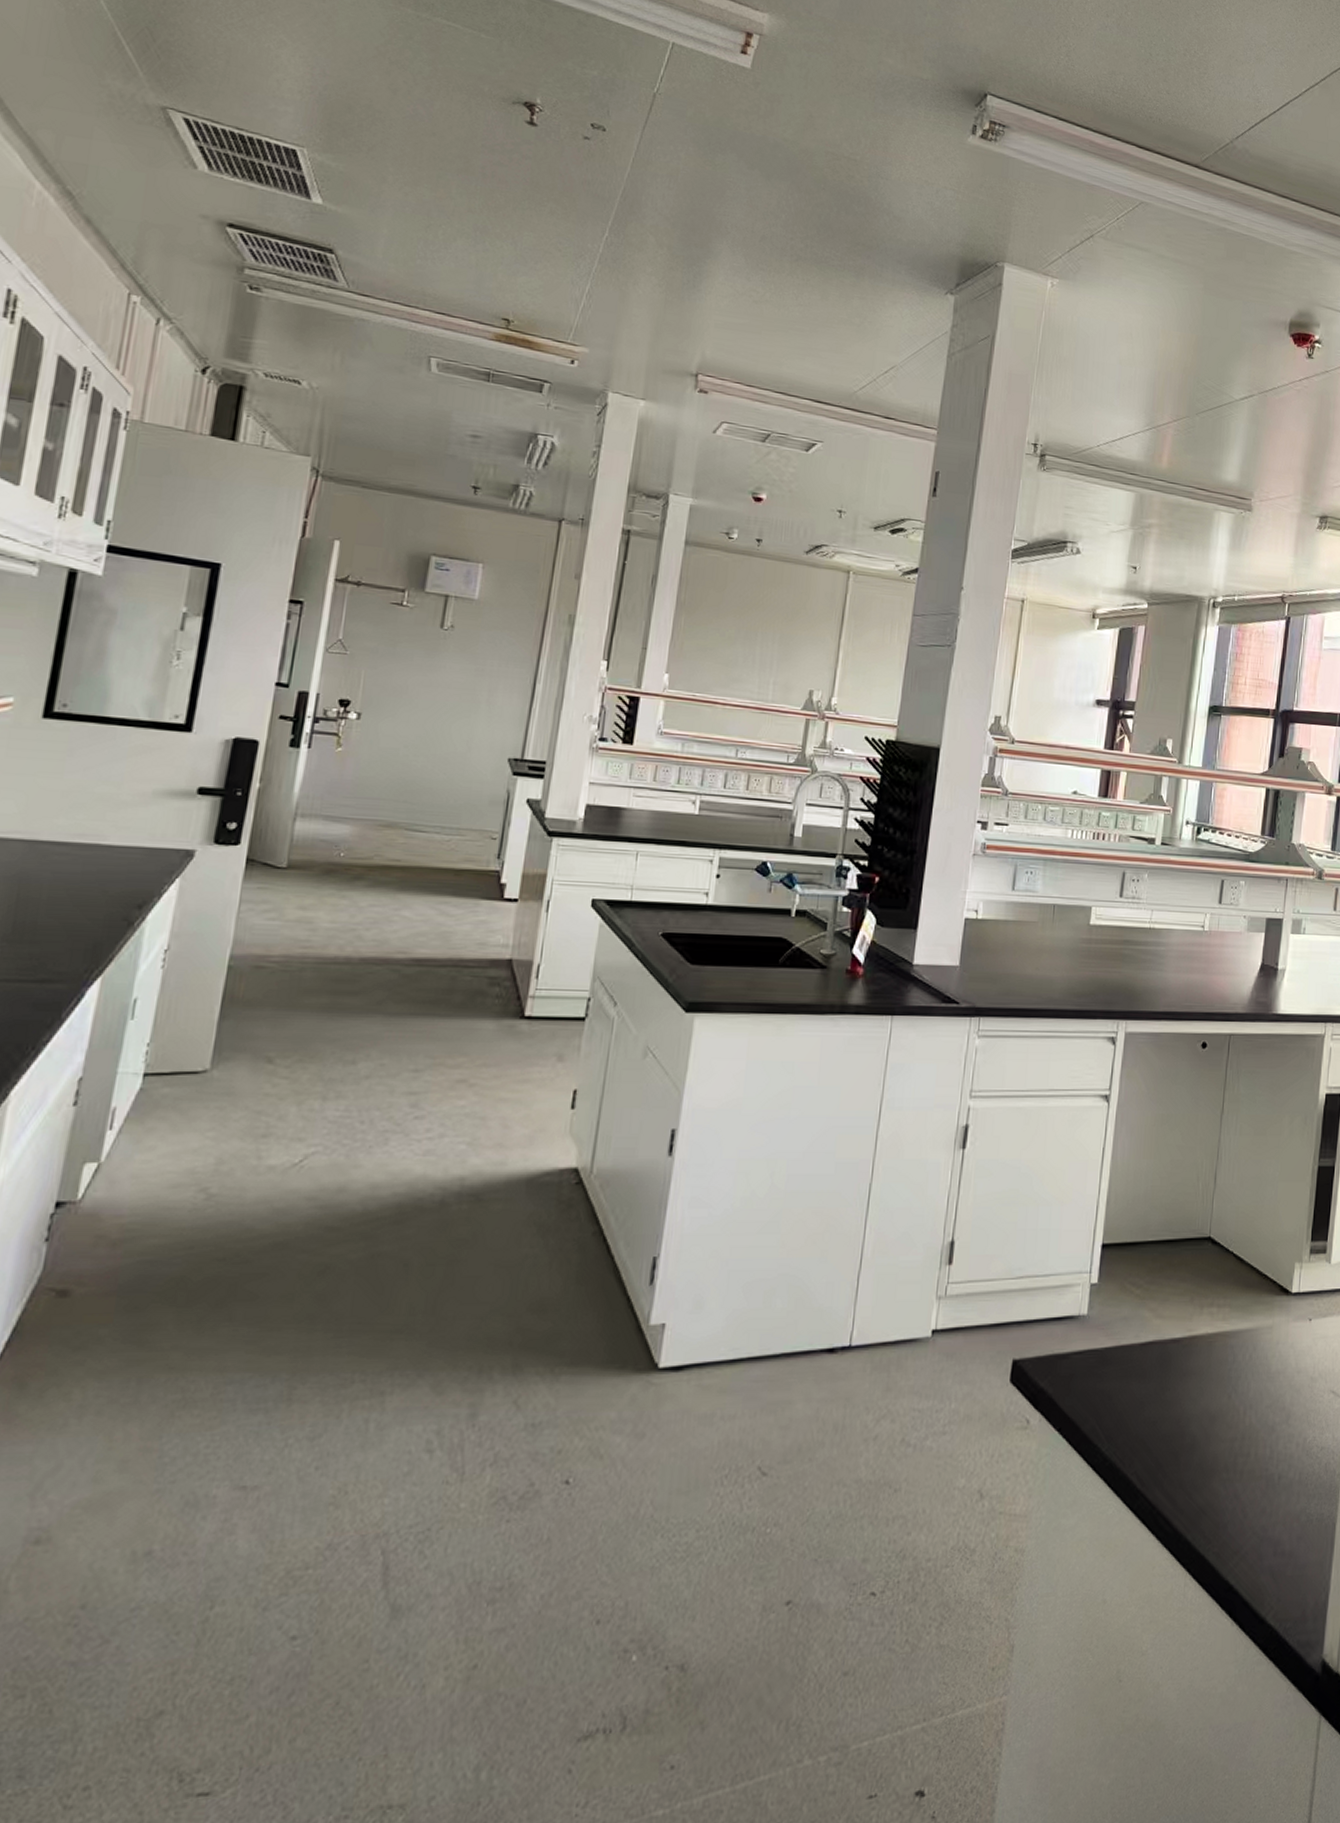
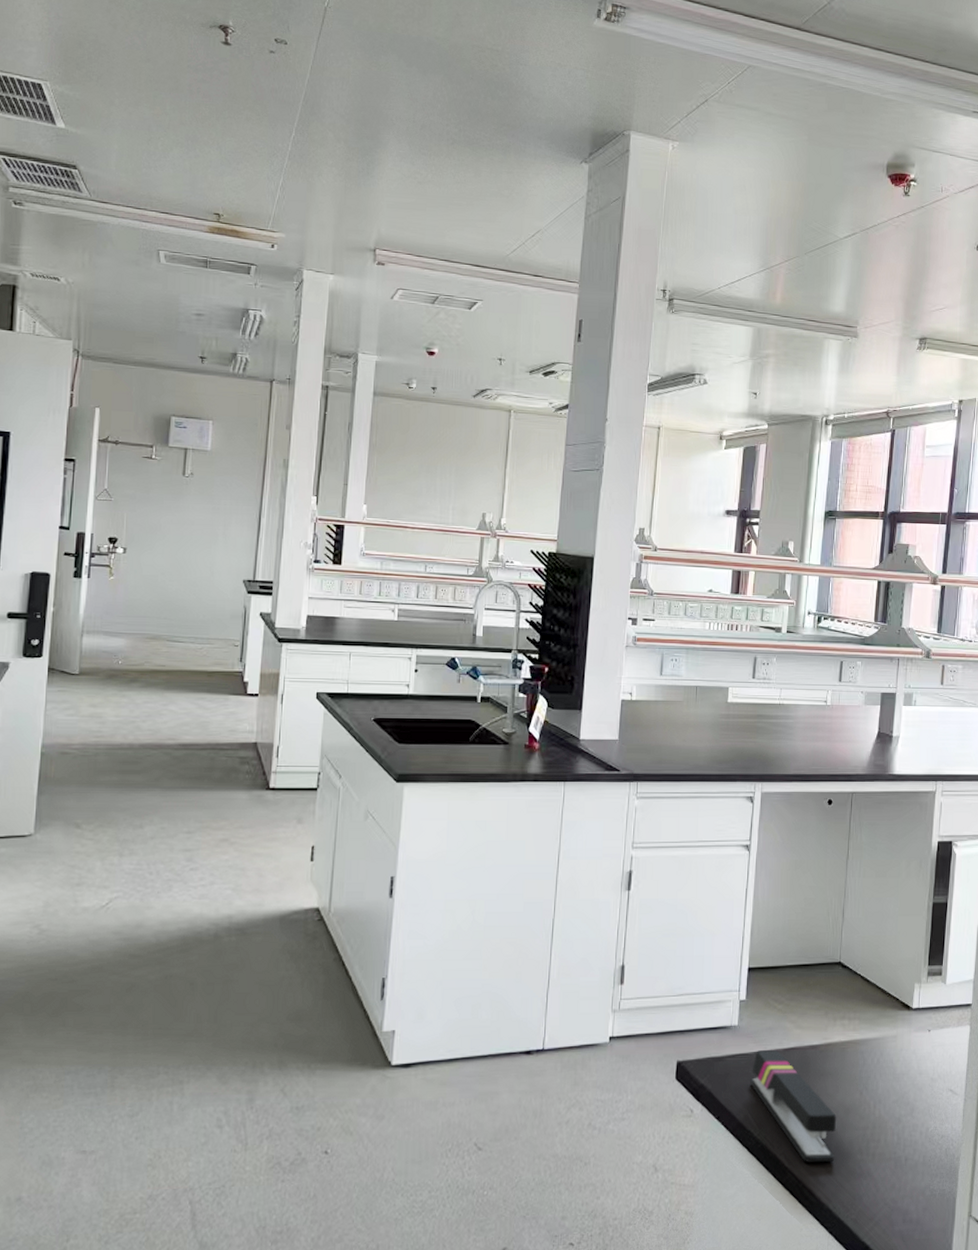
stapler: none [1099,1344,1200,1484] -> present [750,1049,837,1163]

